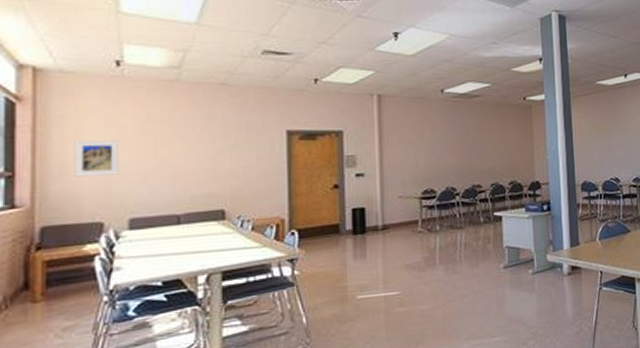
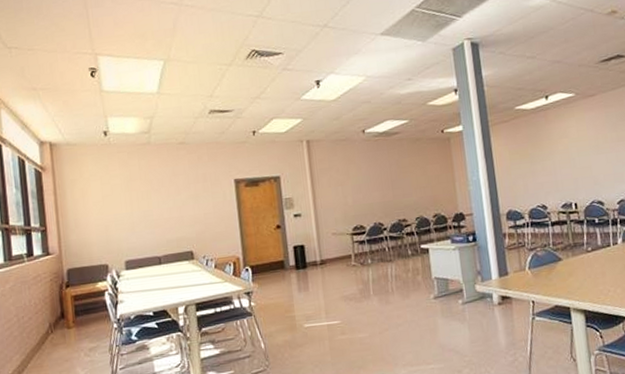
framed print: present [74,140,119,177] -> none [82,197,115,229]

